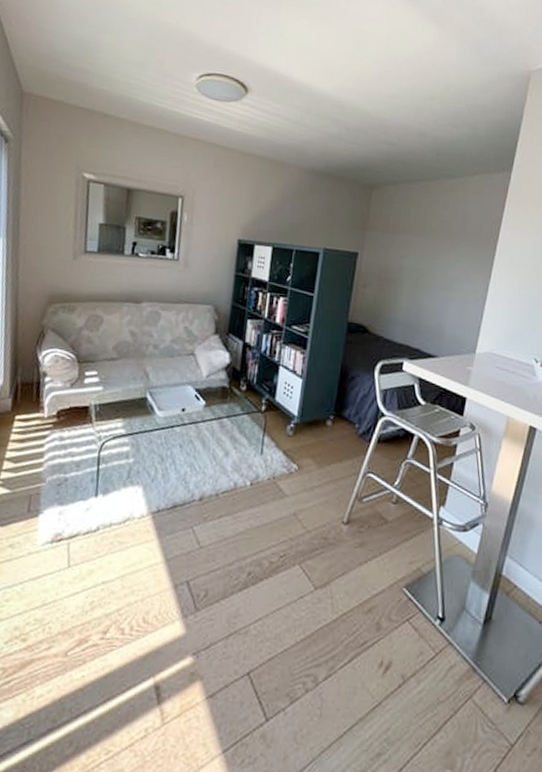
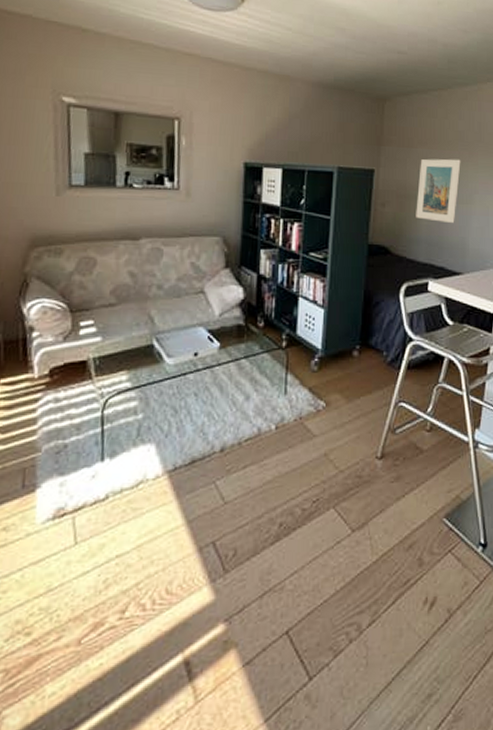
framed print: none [395,245,443,308] -> present [416,158,461,223]

